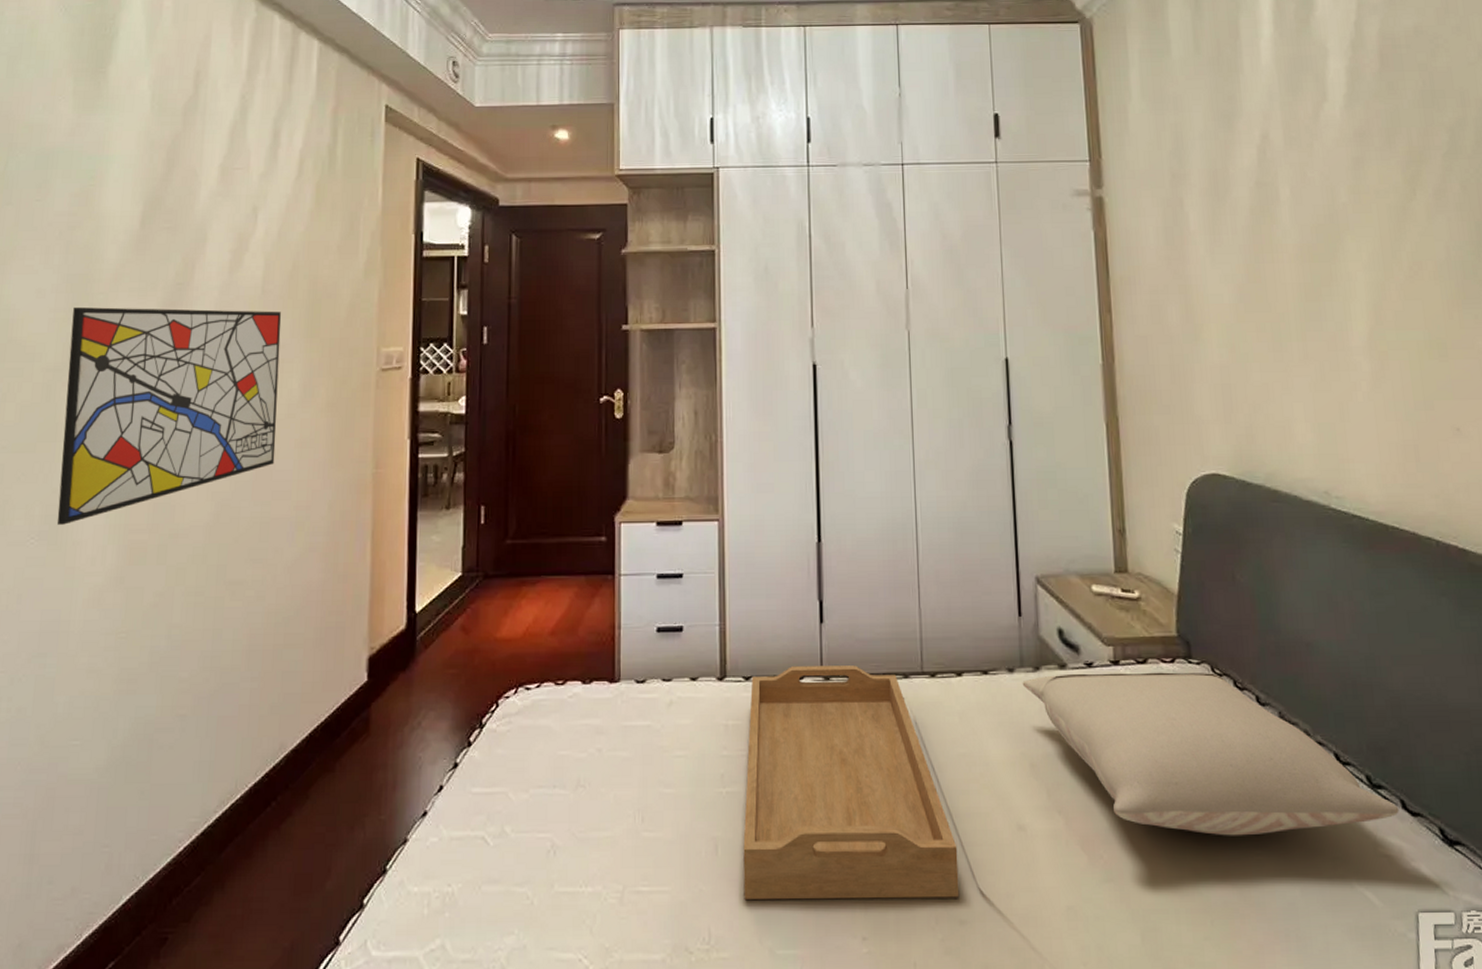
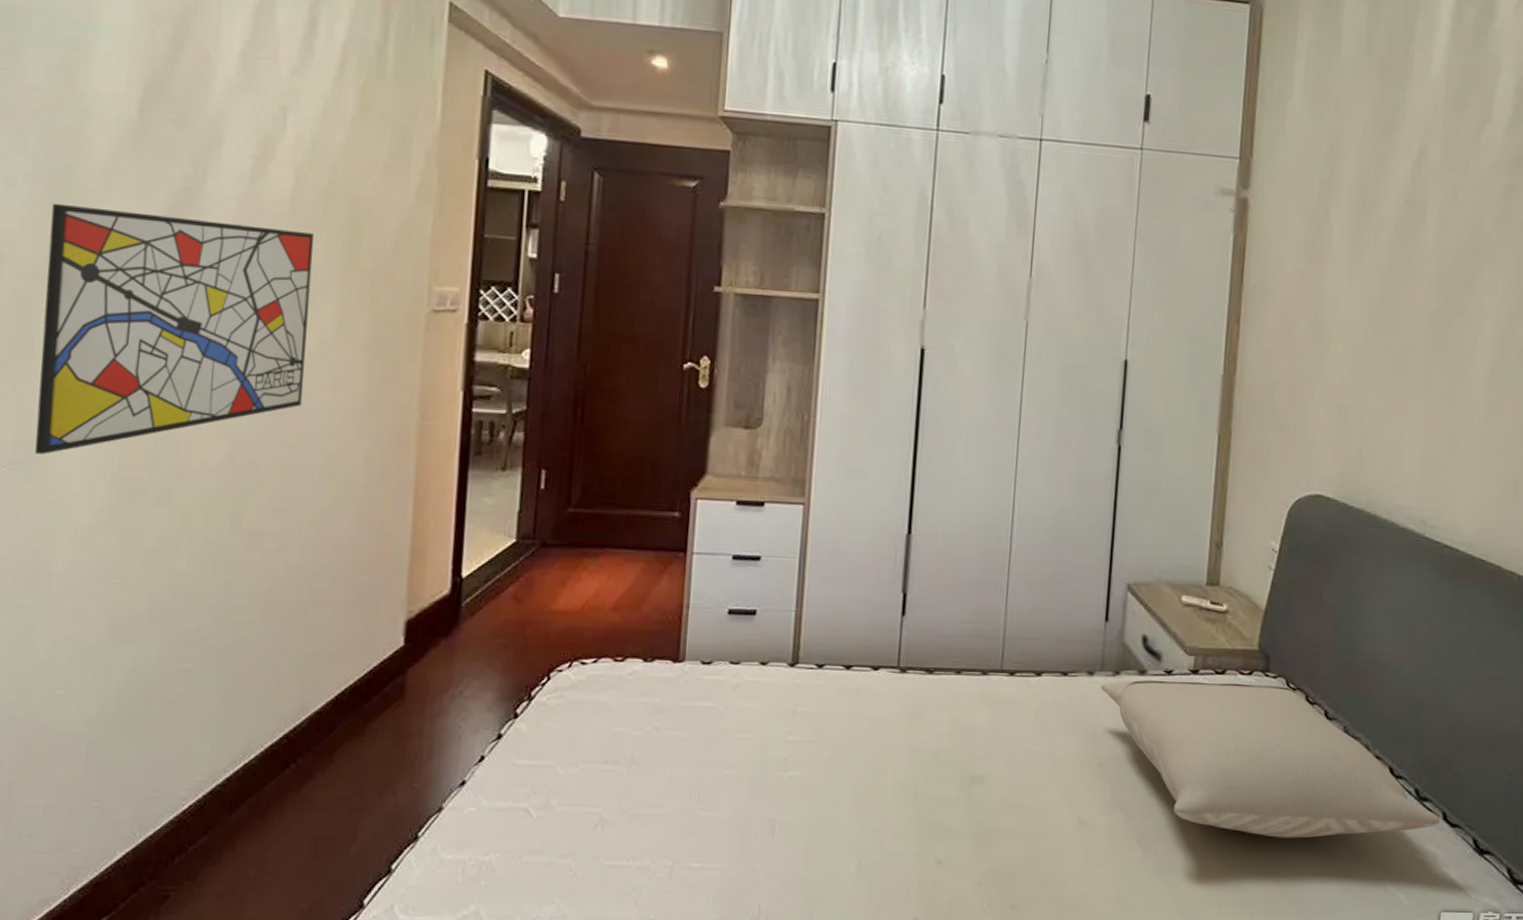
serving tray: present [743,665,960,900] -> none [797,657,1017,885]

